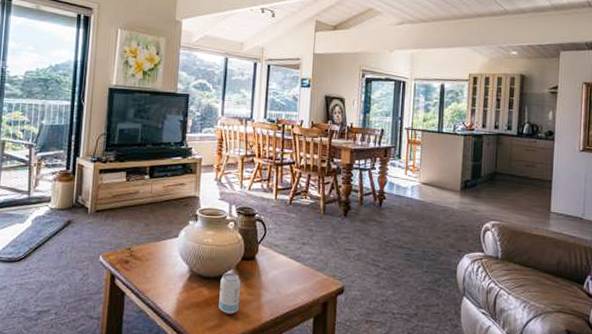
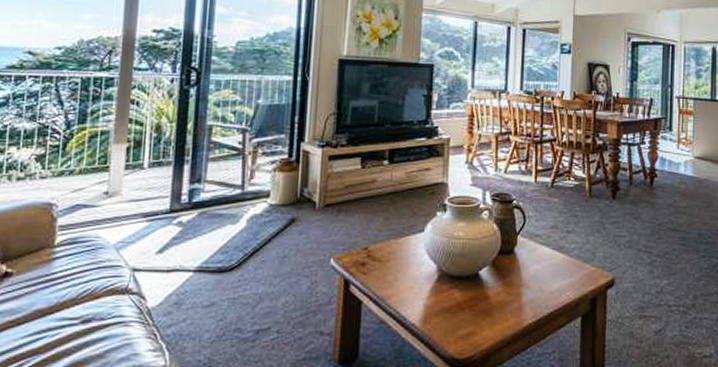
beverage can: present [219,272,240,314] -> none [473,270,497,319]

